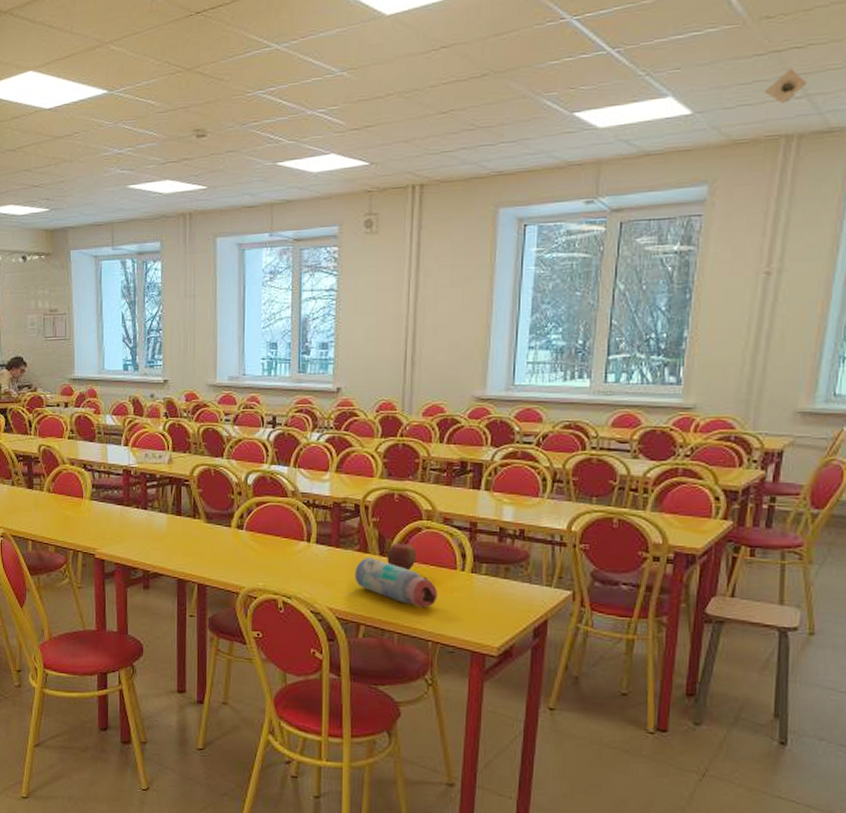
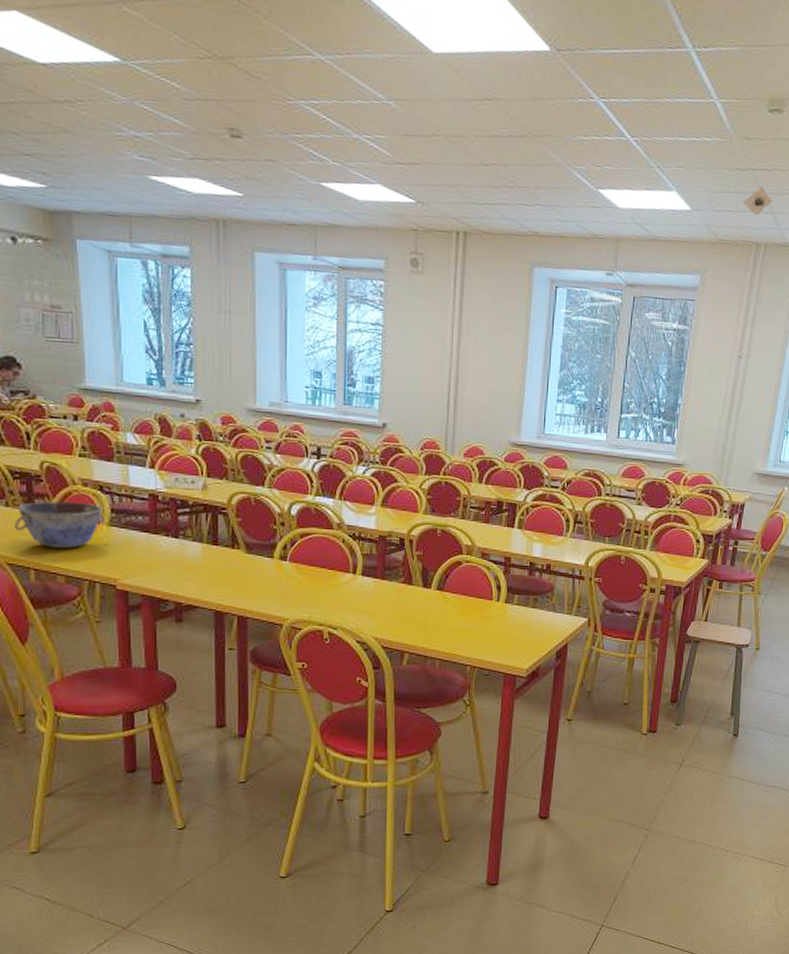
bowl: none [17,479,88,521] -> present [14,501,106,548]
water bottle: present [354,558,439,608] -> none [399,589,476,636]
apple: present [387,542,417,571] -> none [430,574,457,602]

